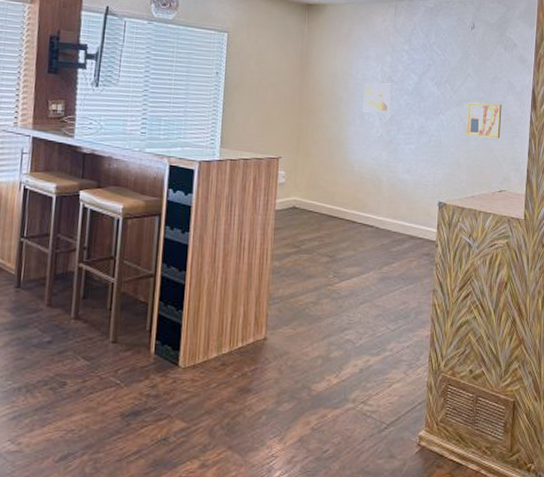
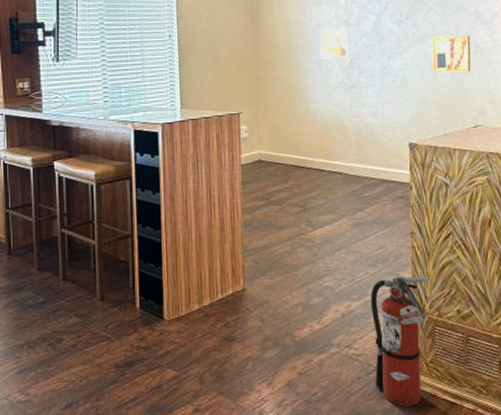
fire extinguisher: none [386,331,447,466] -> present [370,274,430,407]

